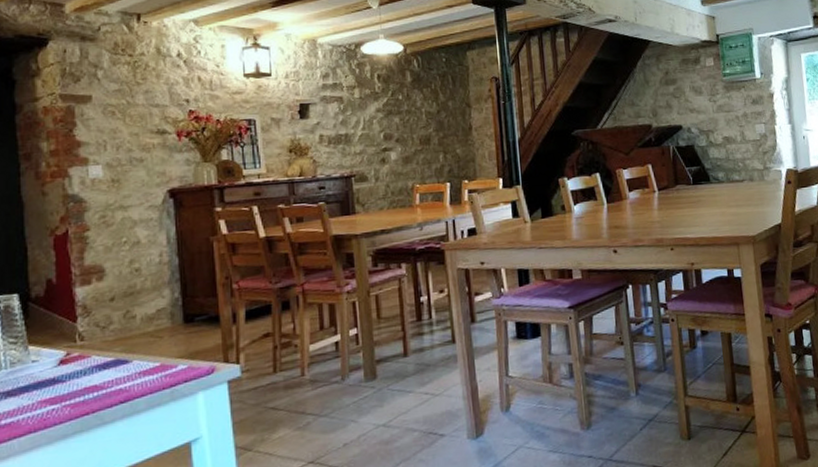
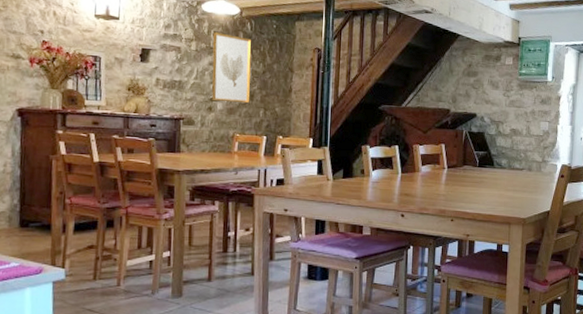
wall art: none [376,75,427,151] -> present [212,32,252,104]

